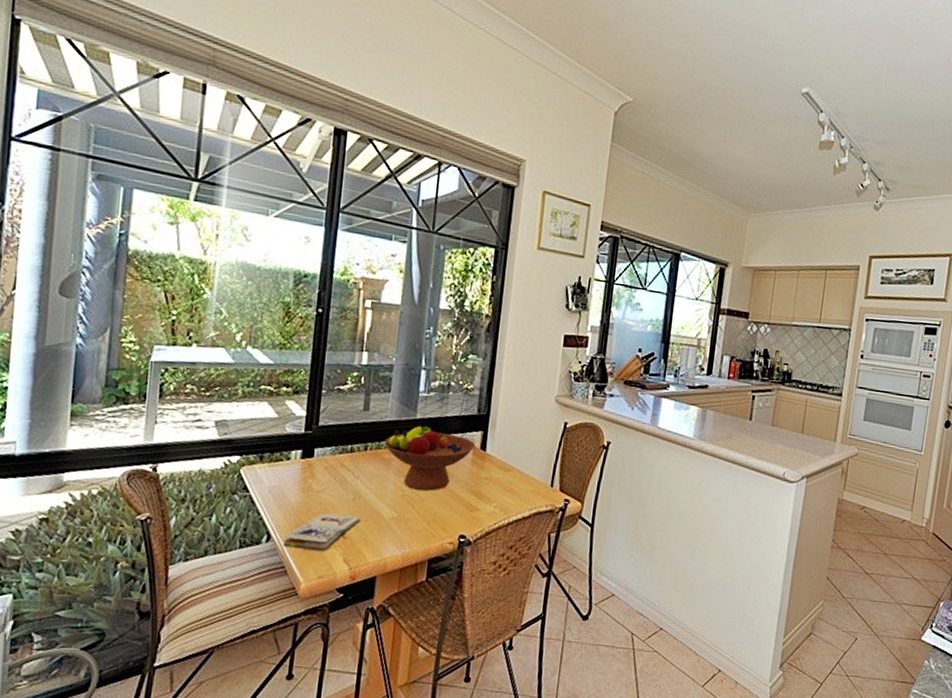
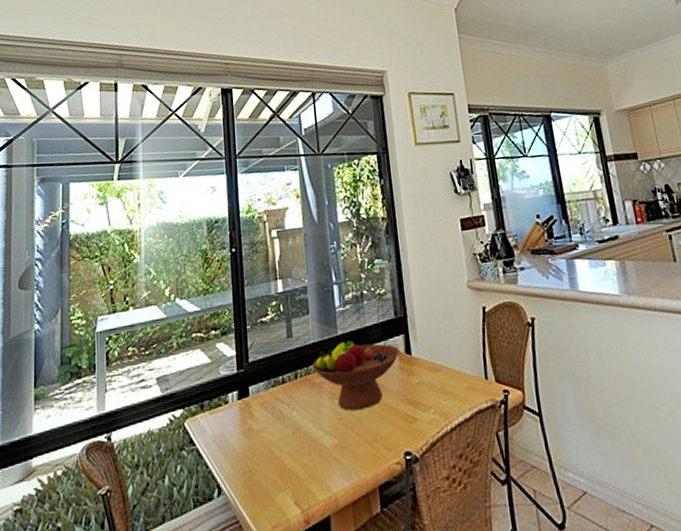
paperback book: present [283,512,360,552] -> none [234,451,303,499]

